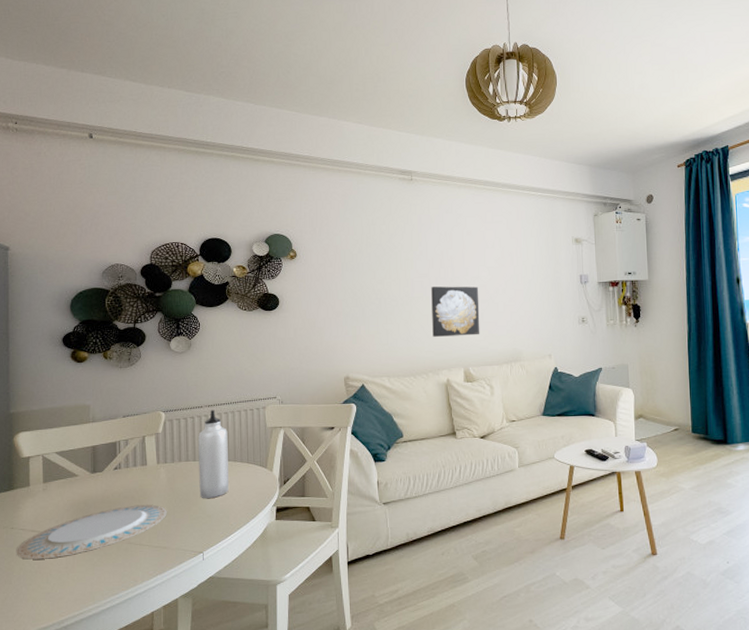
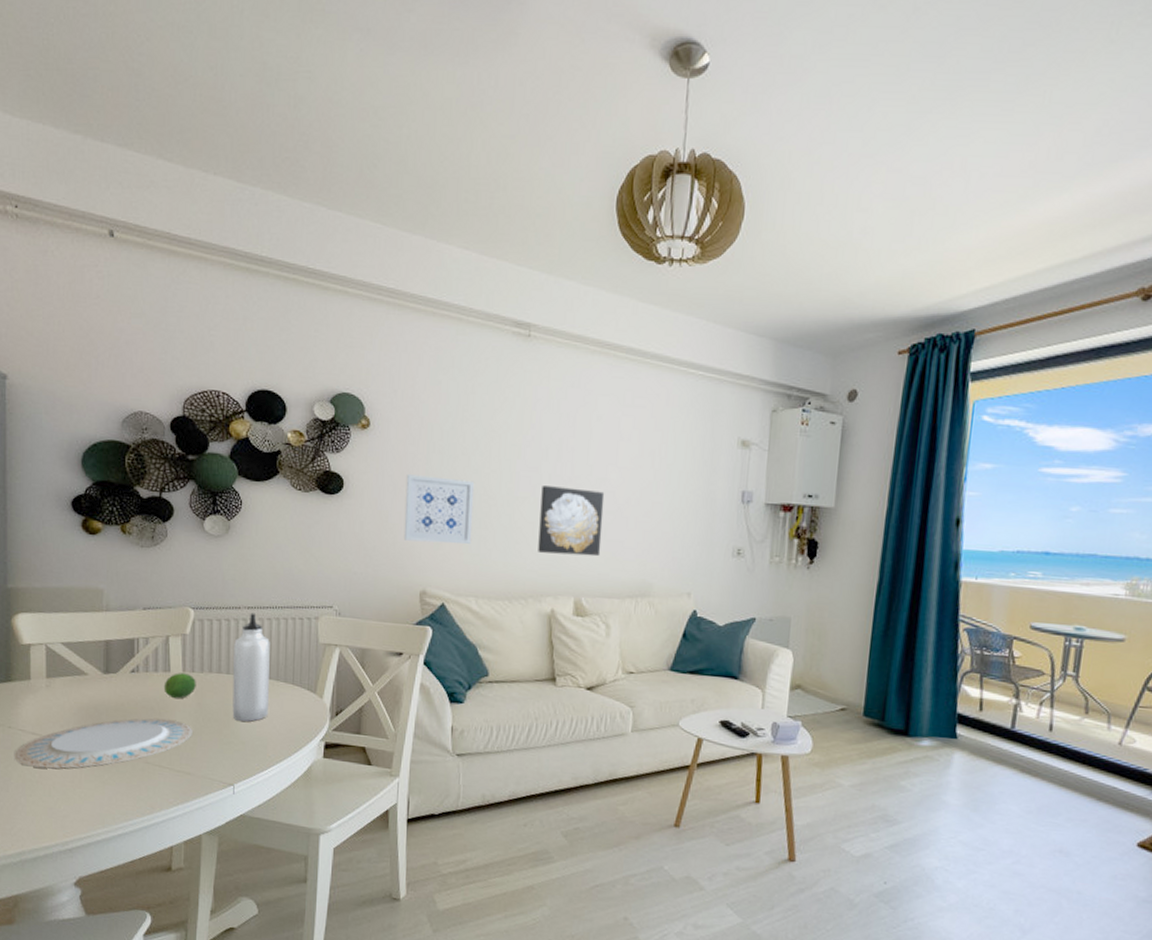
fruit: none [142,465,169,487] -> present [163,673,196,699]
wall art: none [327,289,381,339] -> present [403,474,475,544]

